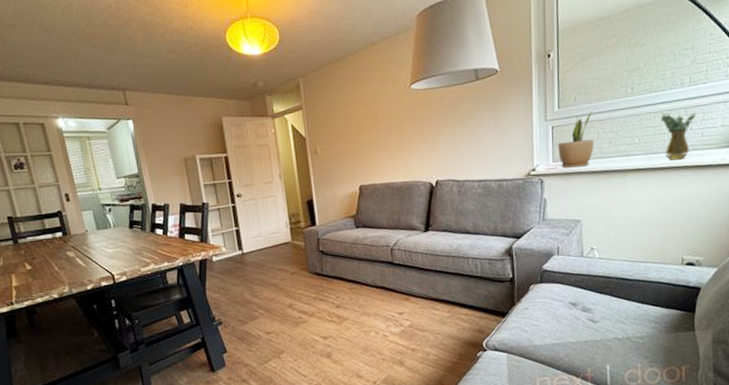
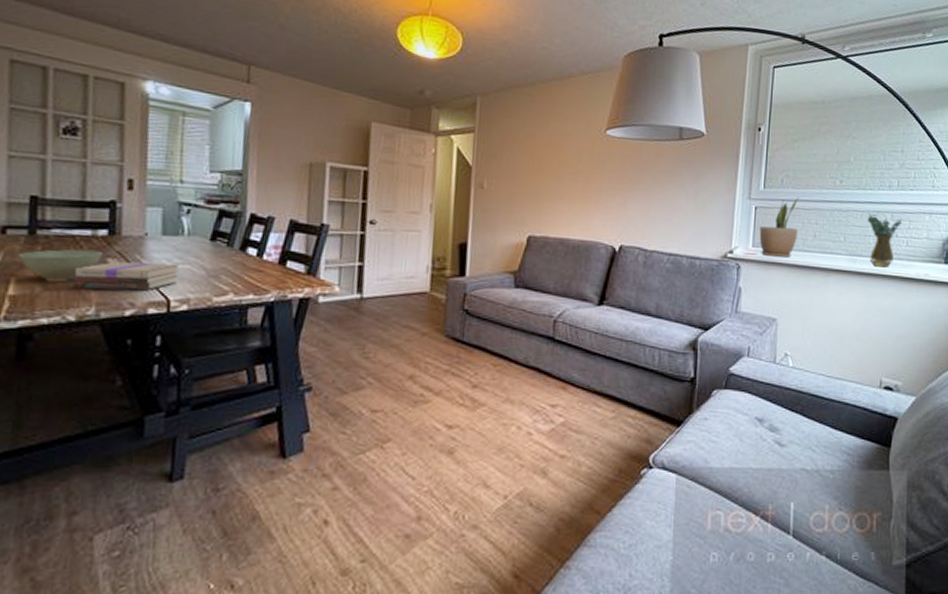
bowl: none [11,247,63,274] -> present [18,249,104,283]
books: none [44,248,115,275] -> present [65,261,179,291]

